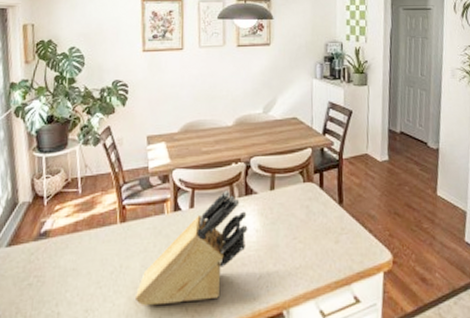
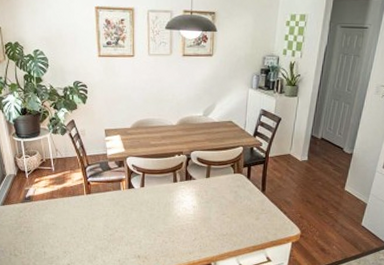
knife block: present [134,191,248,306] -> none [100,176,187,253]

